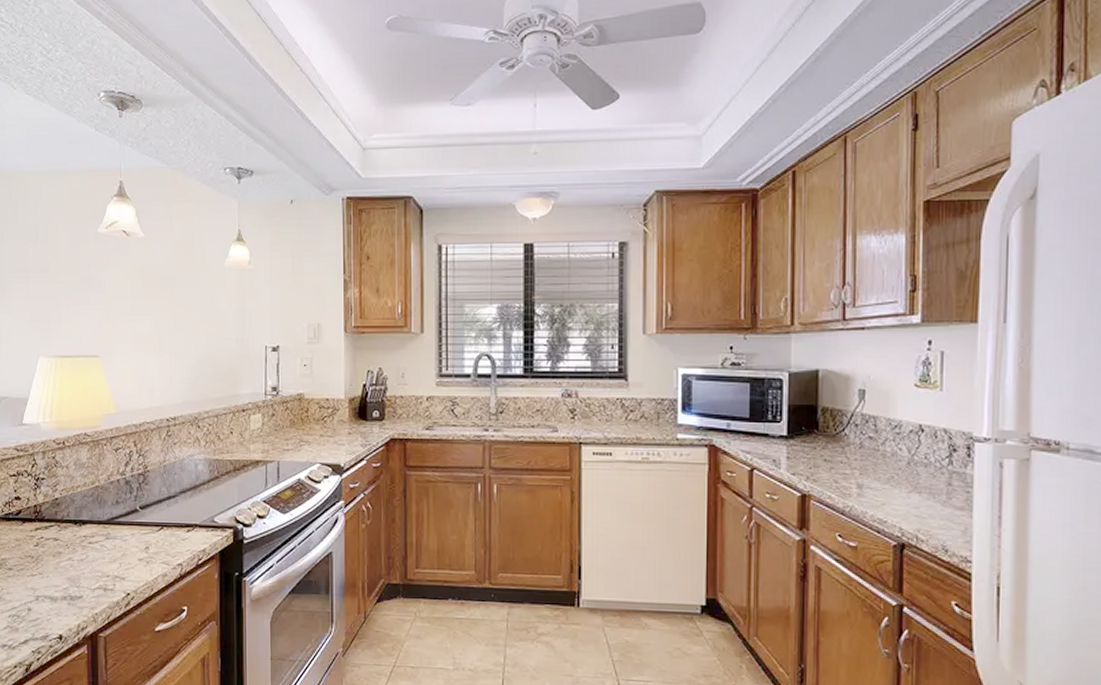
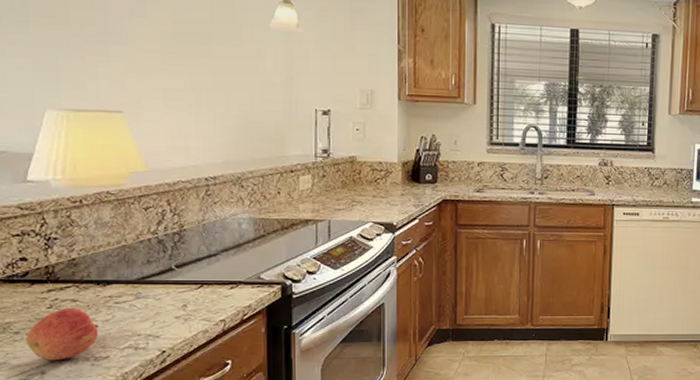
apple: none [17,547,75,598] -> present [25,308,99,361]

